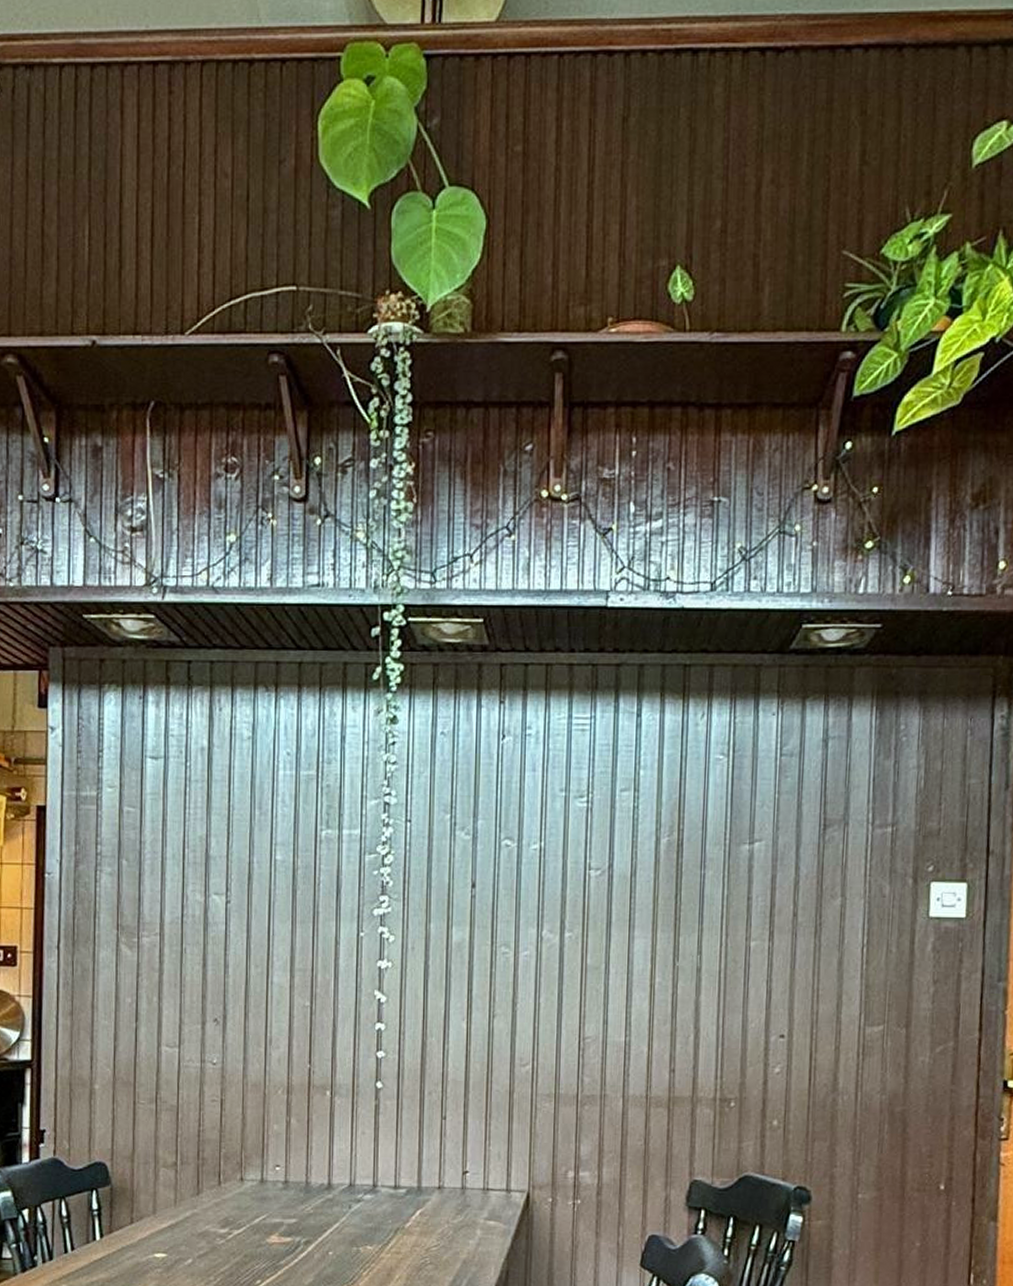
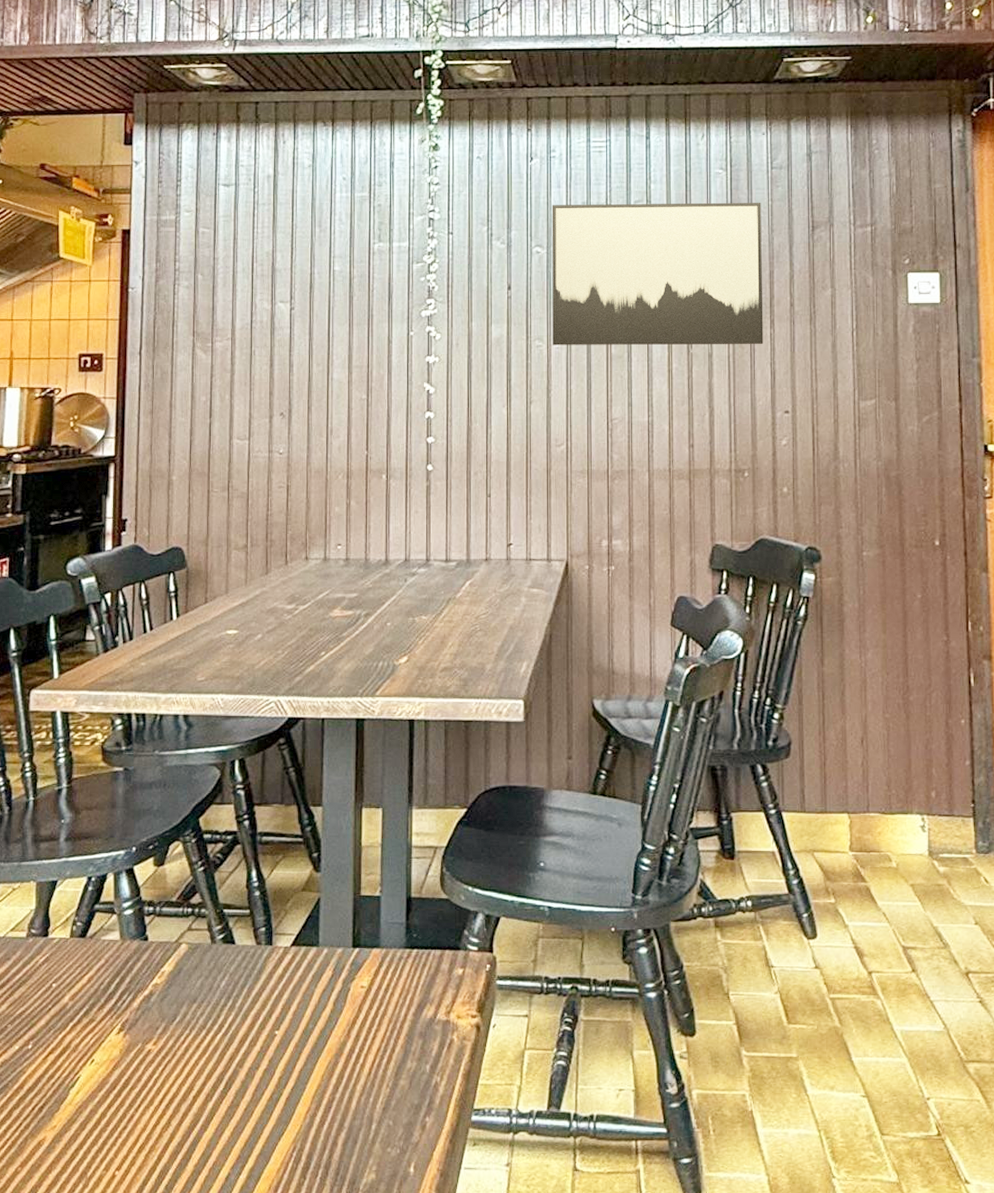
wall art: none [520,791,767,960] -> present [551,202,764,345]

